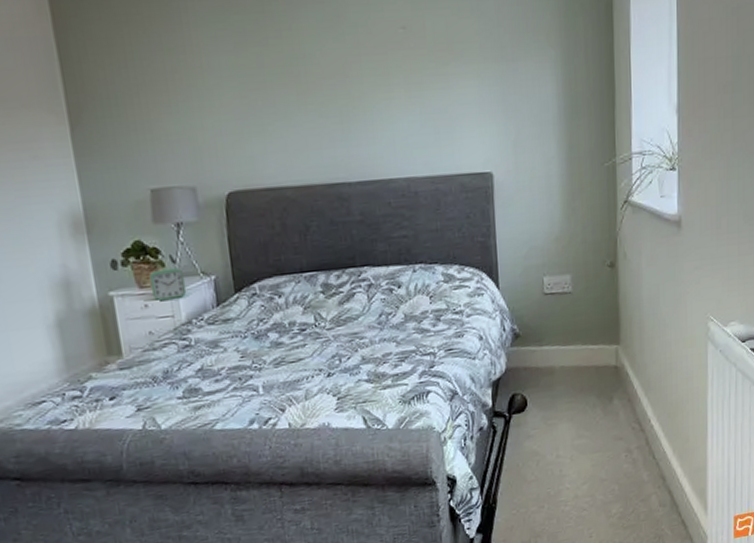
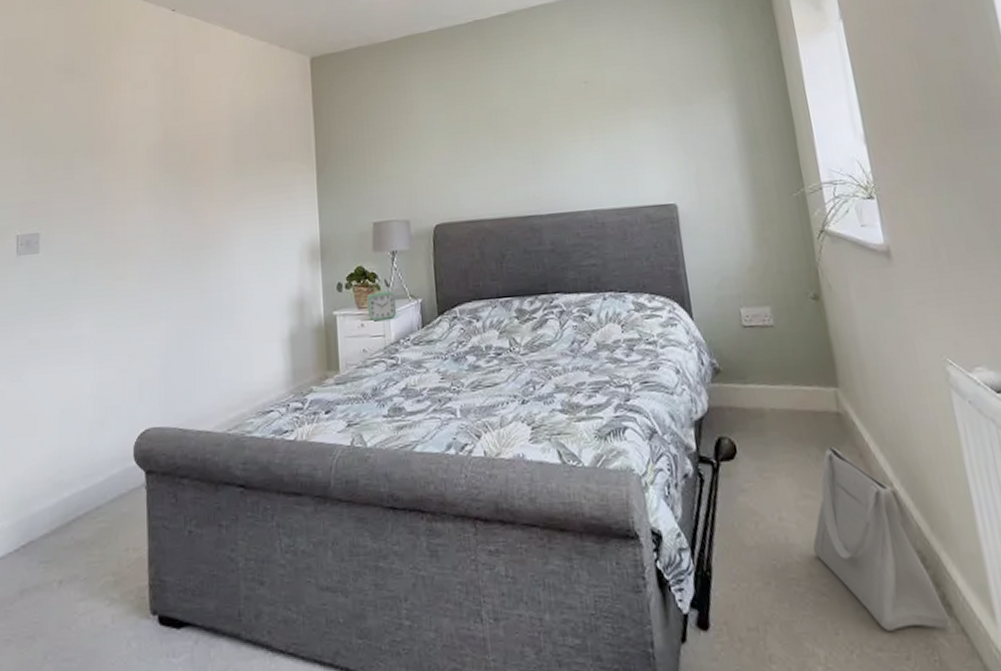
tote bag: none [580,394,675,530] -> present [812,446,952,631]

